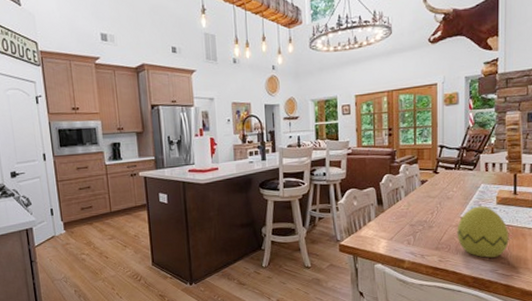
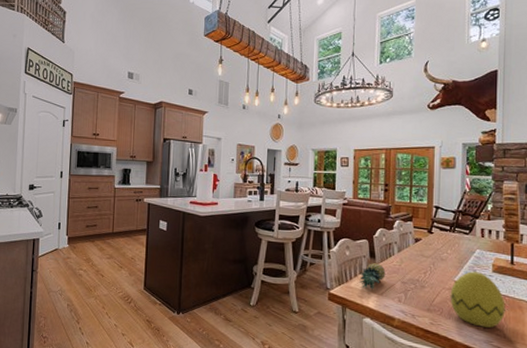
fruit: none [368,210,394,236] -> present [359,263,386,290]

